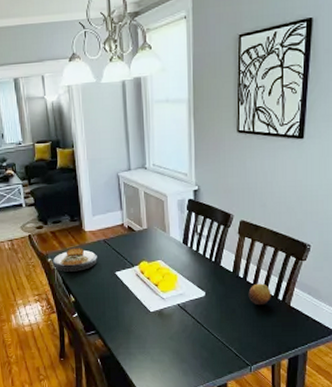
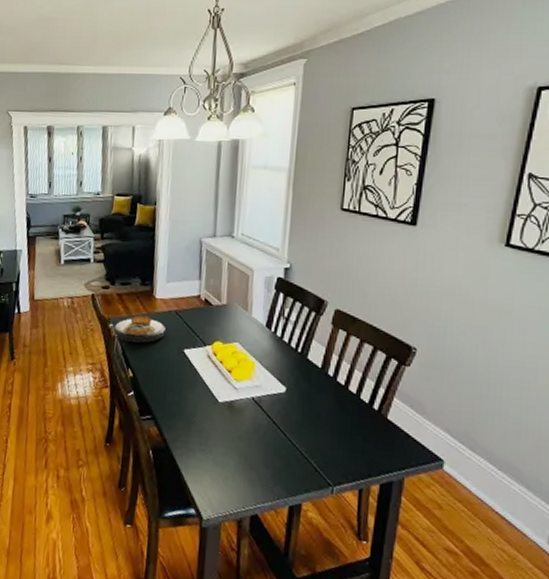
fruit: present [248,283,271,306] -> none [337,385,365,413]

